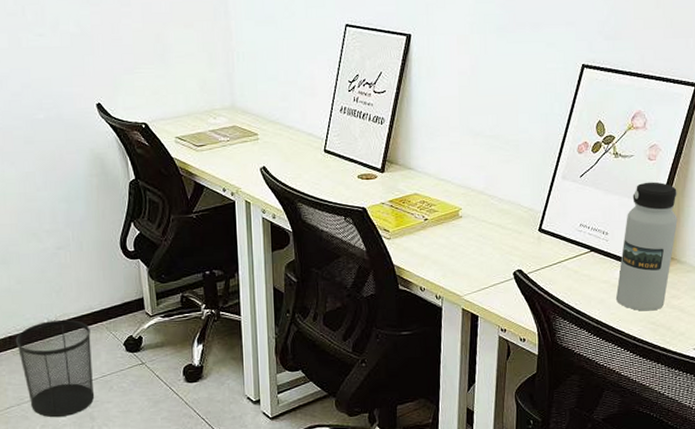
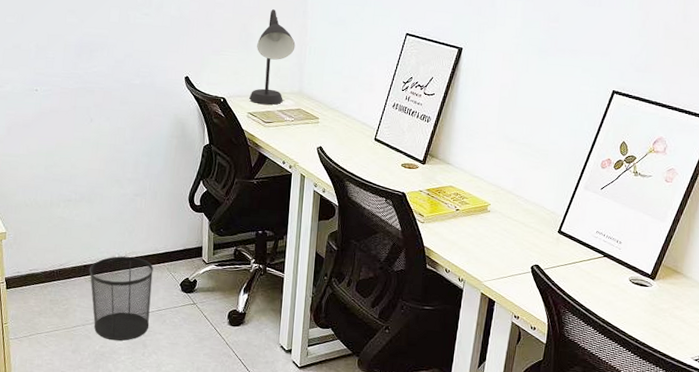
desk lamp: none [175,13,221,126] -> present [249,9,296,105]
water bottle: present [616,181,678,311] -> none [623,201,689,318]

